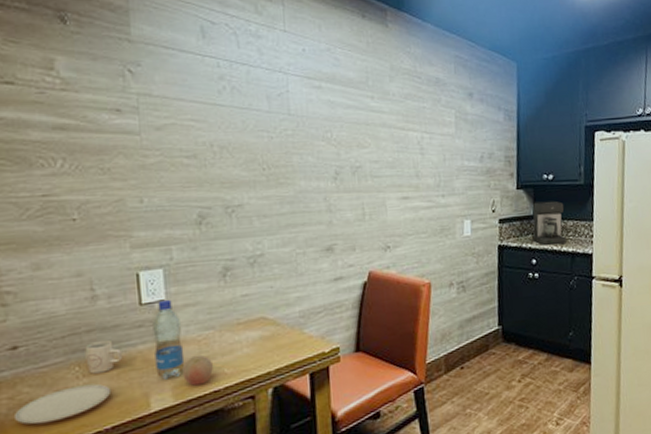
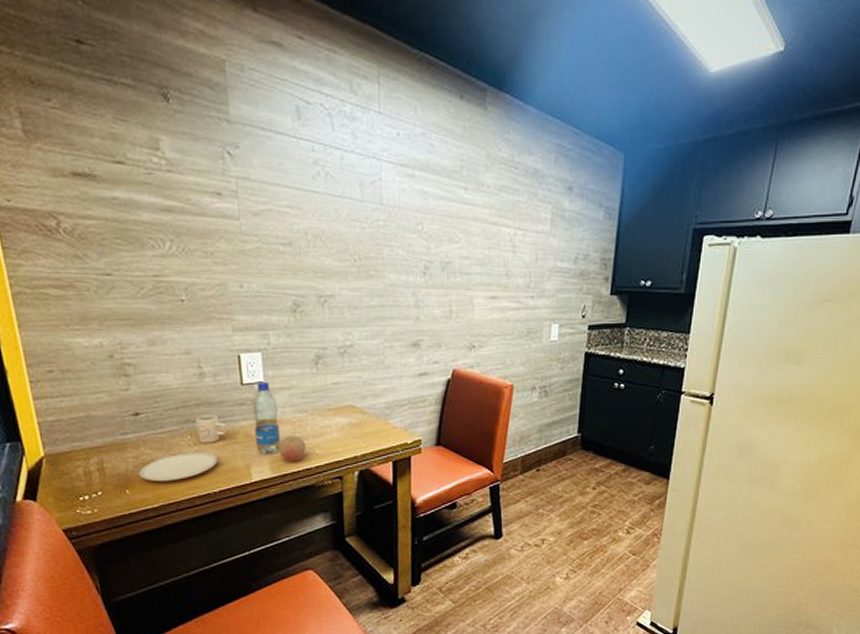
coffee maker: present [532,201,566,245] -> none [622,309,660,356]

